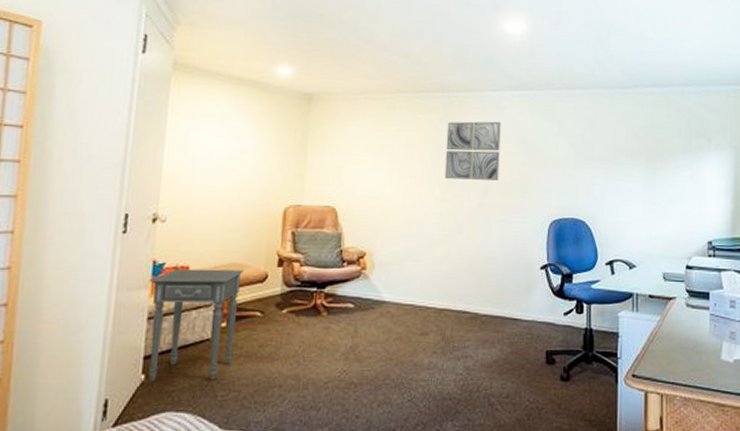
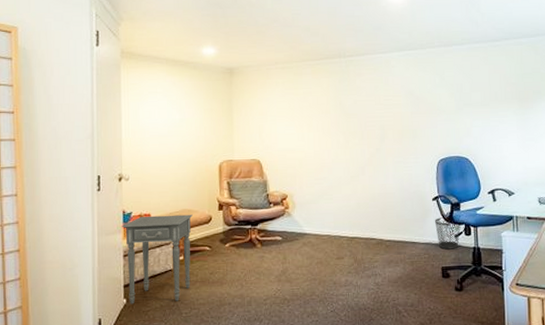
wall art: present [444,121,501,181] -> none [345,79,392,130]
wastebasket: none [542,290,573,330] -> present [435,217,462,250]

